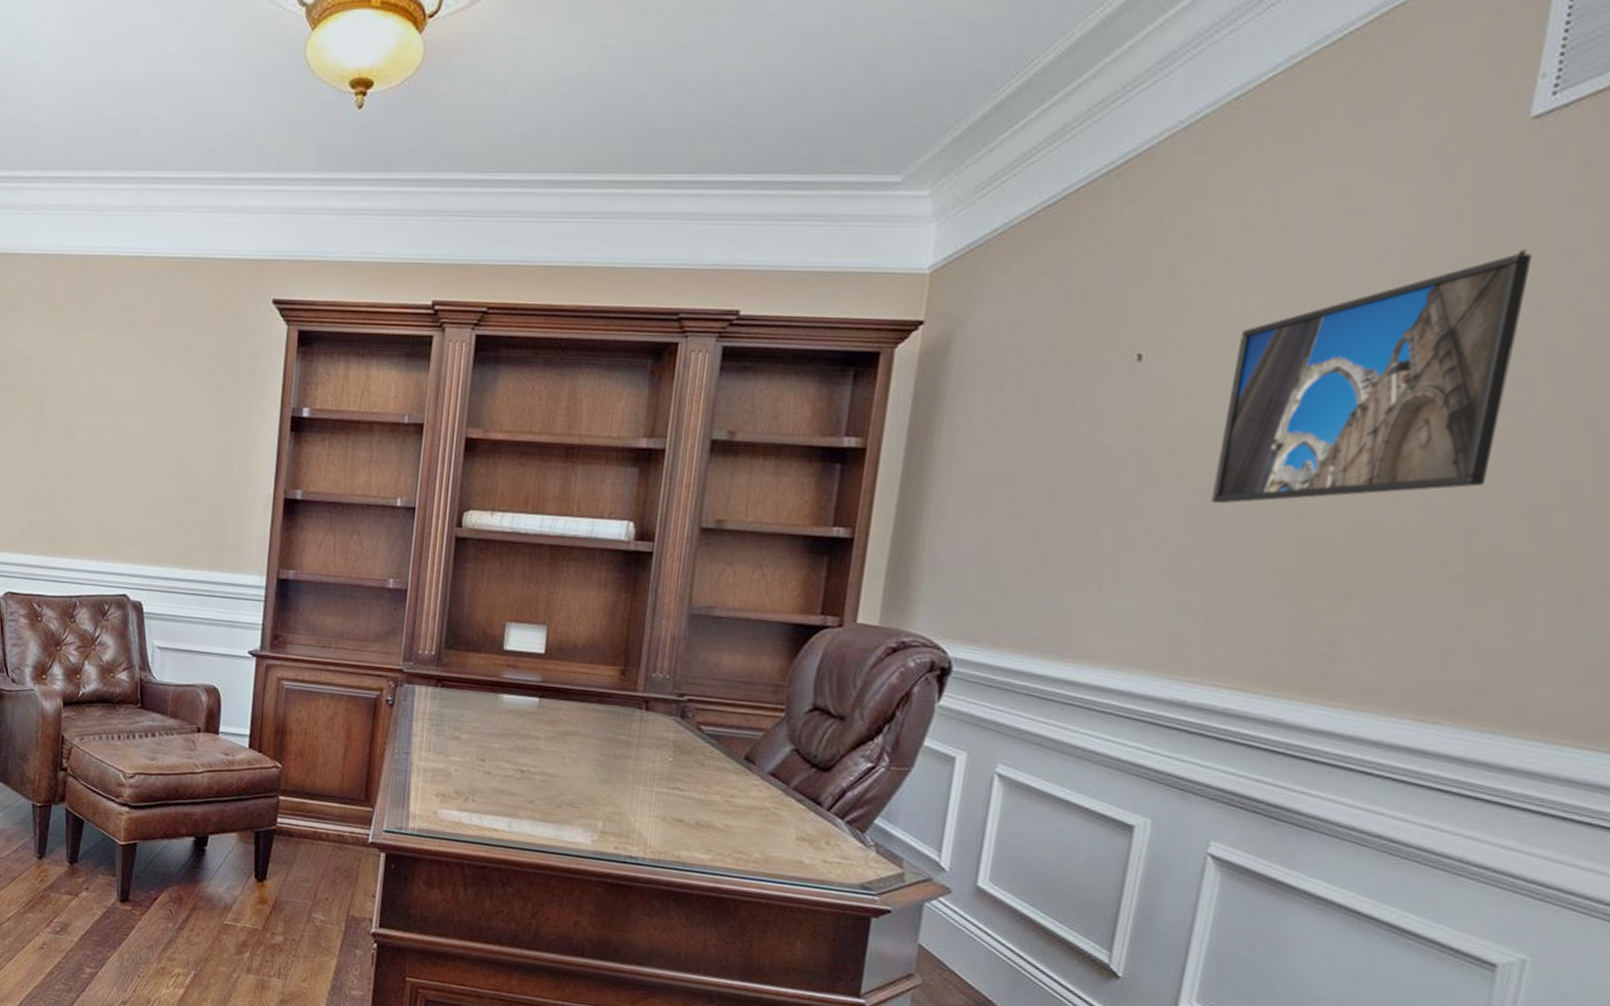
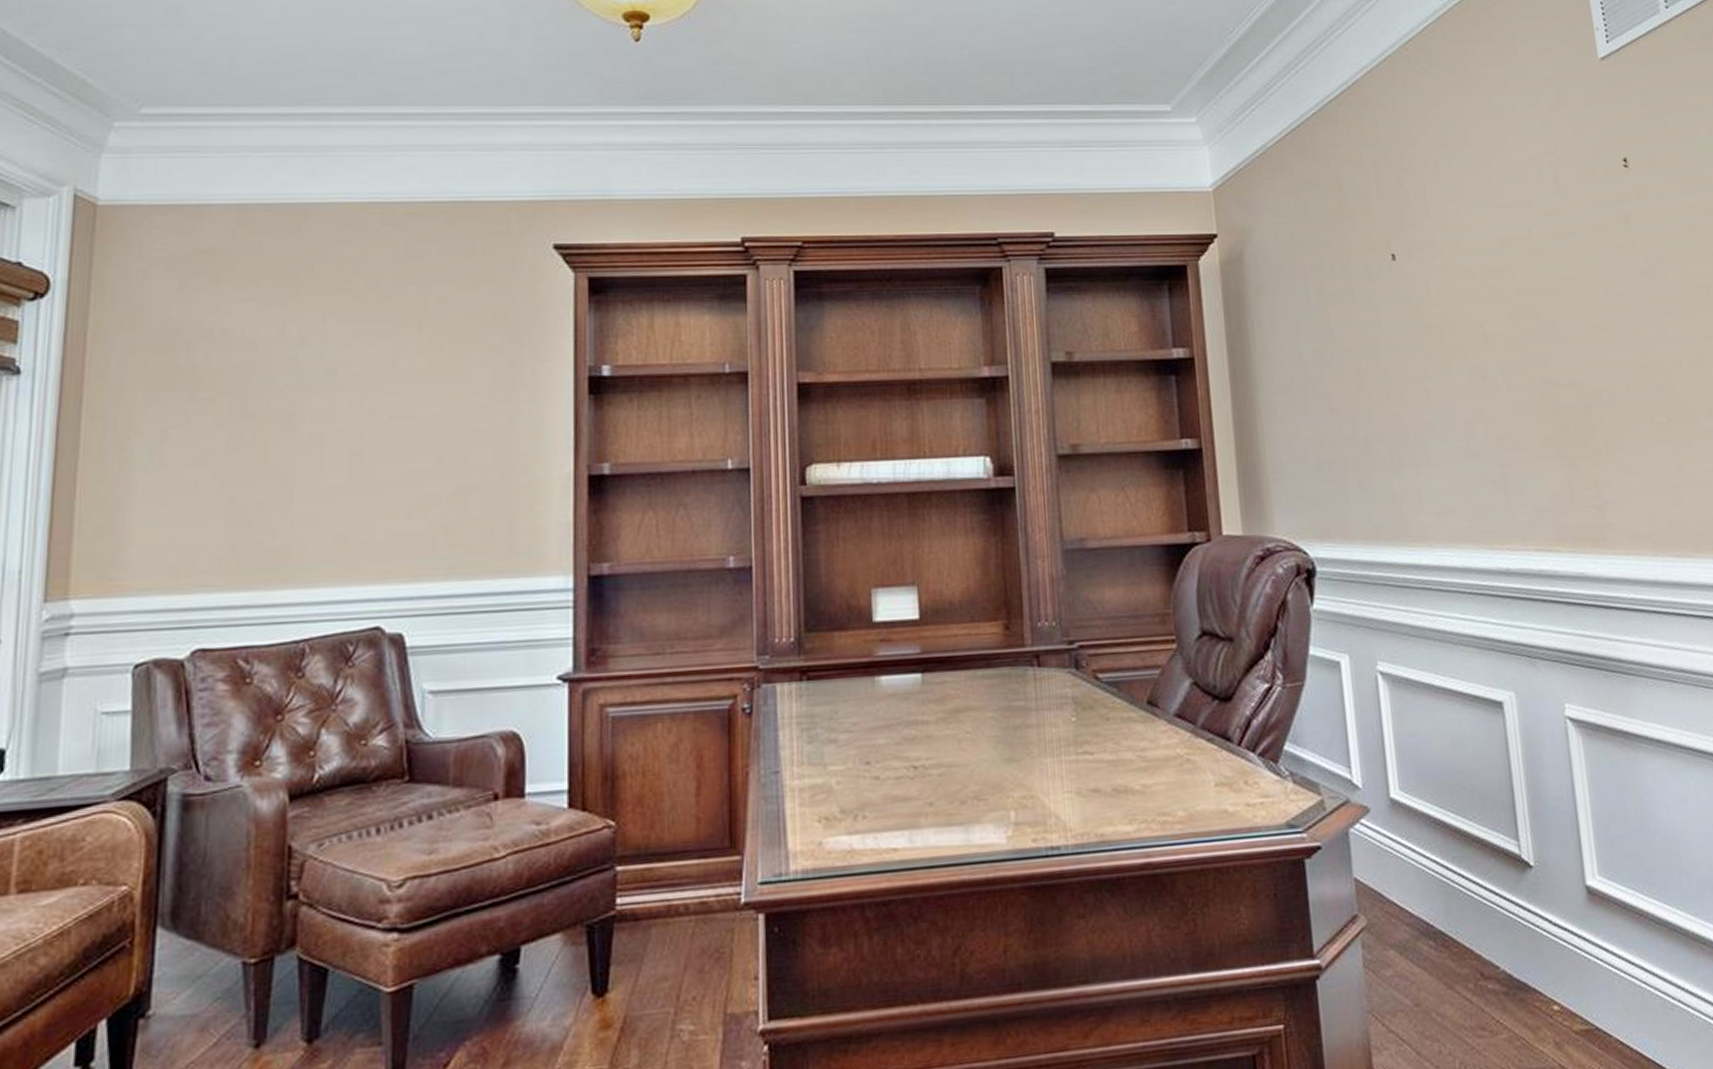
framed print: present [1211,253,1532,504] -> none [1461,160,1658,381]

